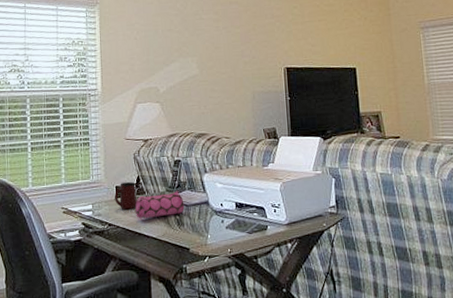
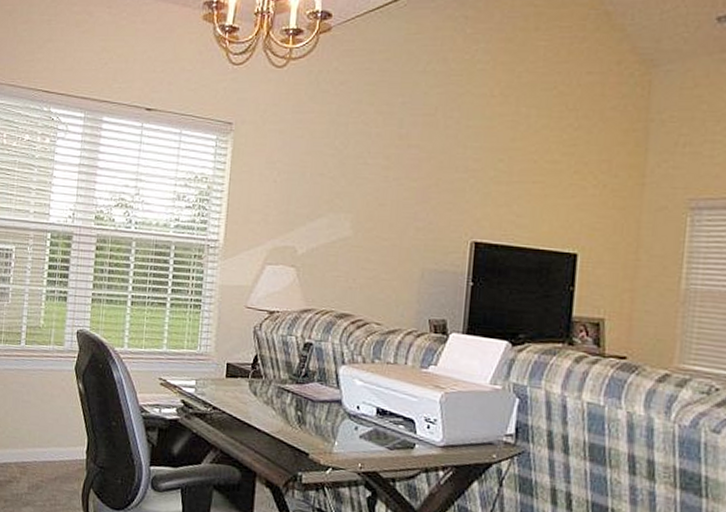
mug: present [114,181,137,210] -> none [223,359,252,394]
pencil case: present [135,190,184,219] -> none [247,380,310,410]

